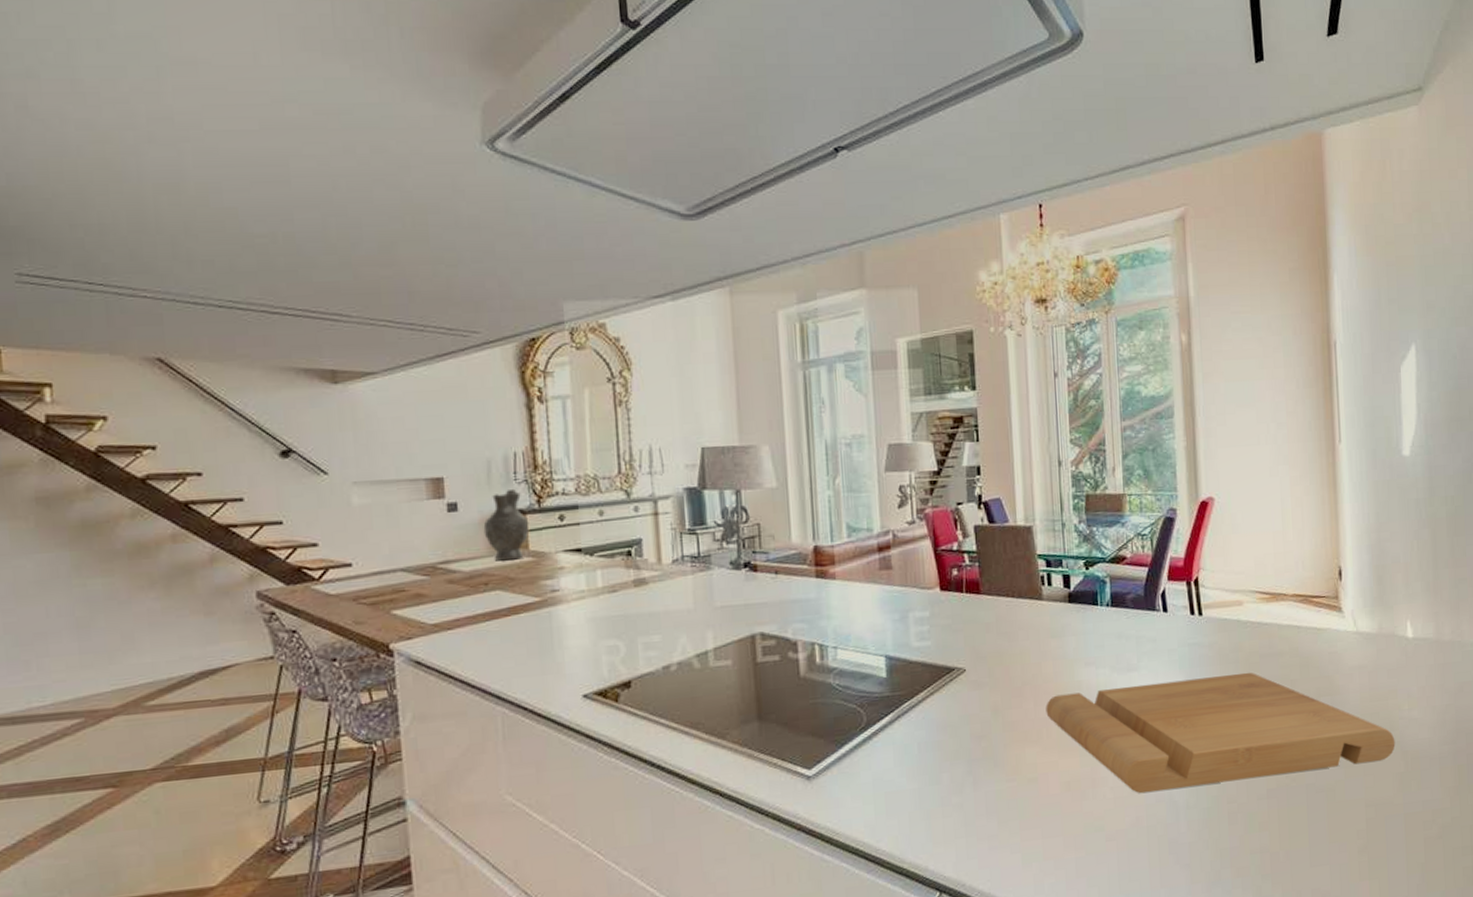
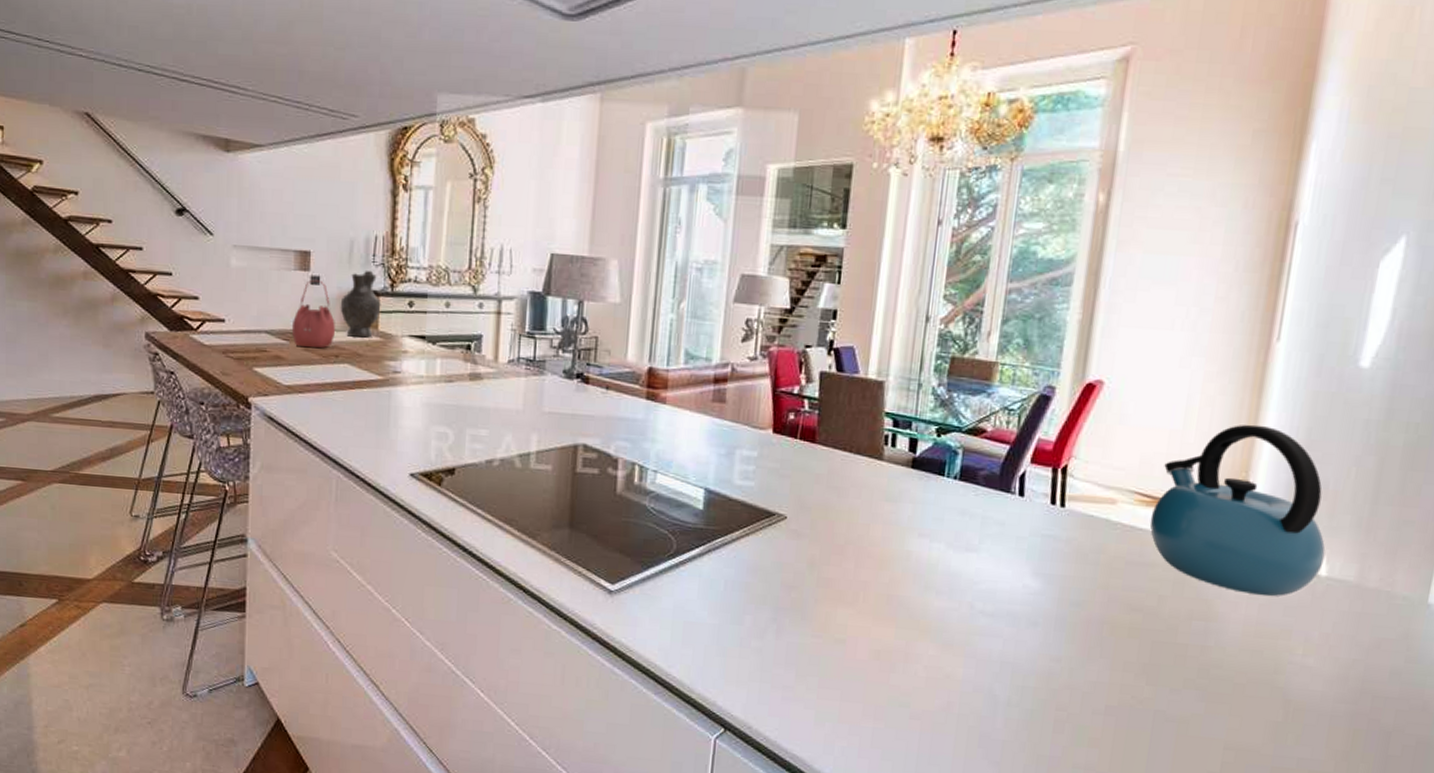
handbag: none [430,506,481,580] -> present [291,279,335,349]
cutting board: present [1046,672,1396,794] -> none [866,560,1278,704]
kettle: none [1272,516,1409,665] -> present [1149,424,1326,597]

